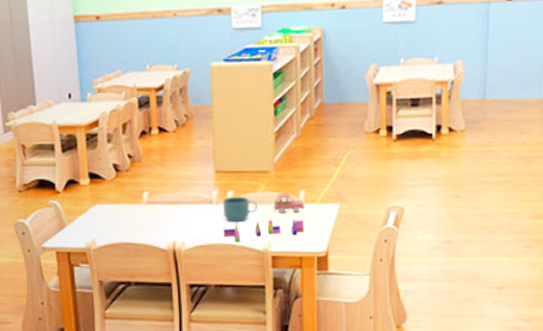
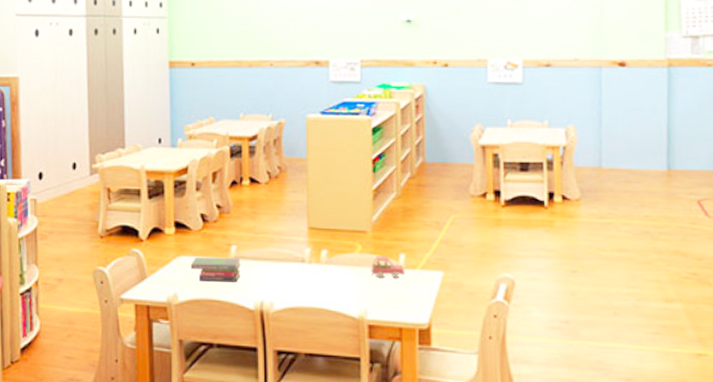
books: none [106,203,153,227] -> present [190,256,241,282]
cup: present [222,196,257,222] -> none [315,256,353,284]
toy blocks: present [223,218,305,242] -> none [316,284,405,307]

